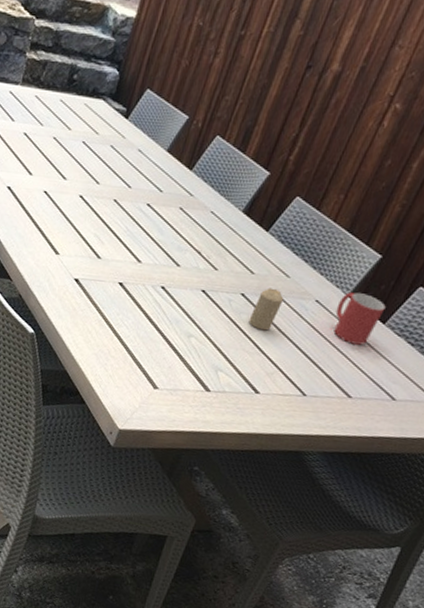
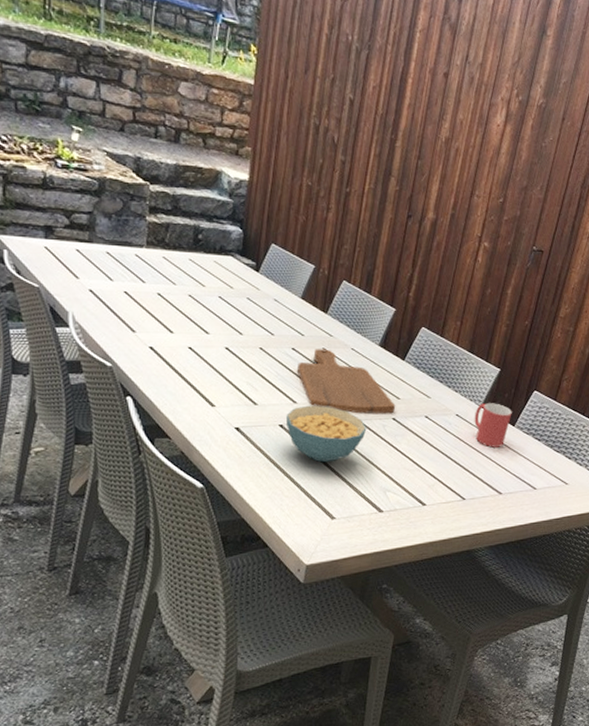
cereal bowl: none [126,266,211,330] -> present [286,405,367,463]
cutting board: none [147,207,248,289] -> present [296,349,396,414]
candle: present [248,287,284,331] -> none [404,409,430,448]

